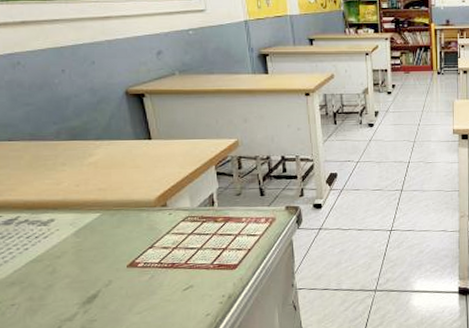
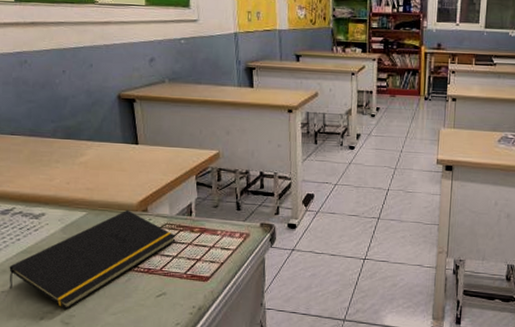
notepad: none [18,206,199,315] -> present [9,209,176,310]

